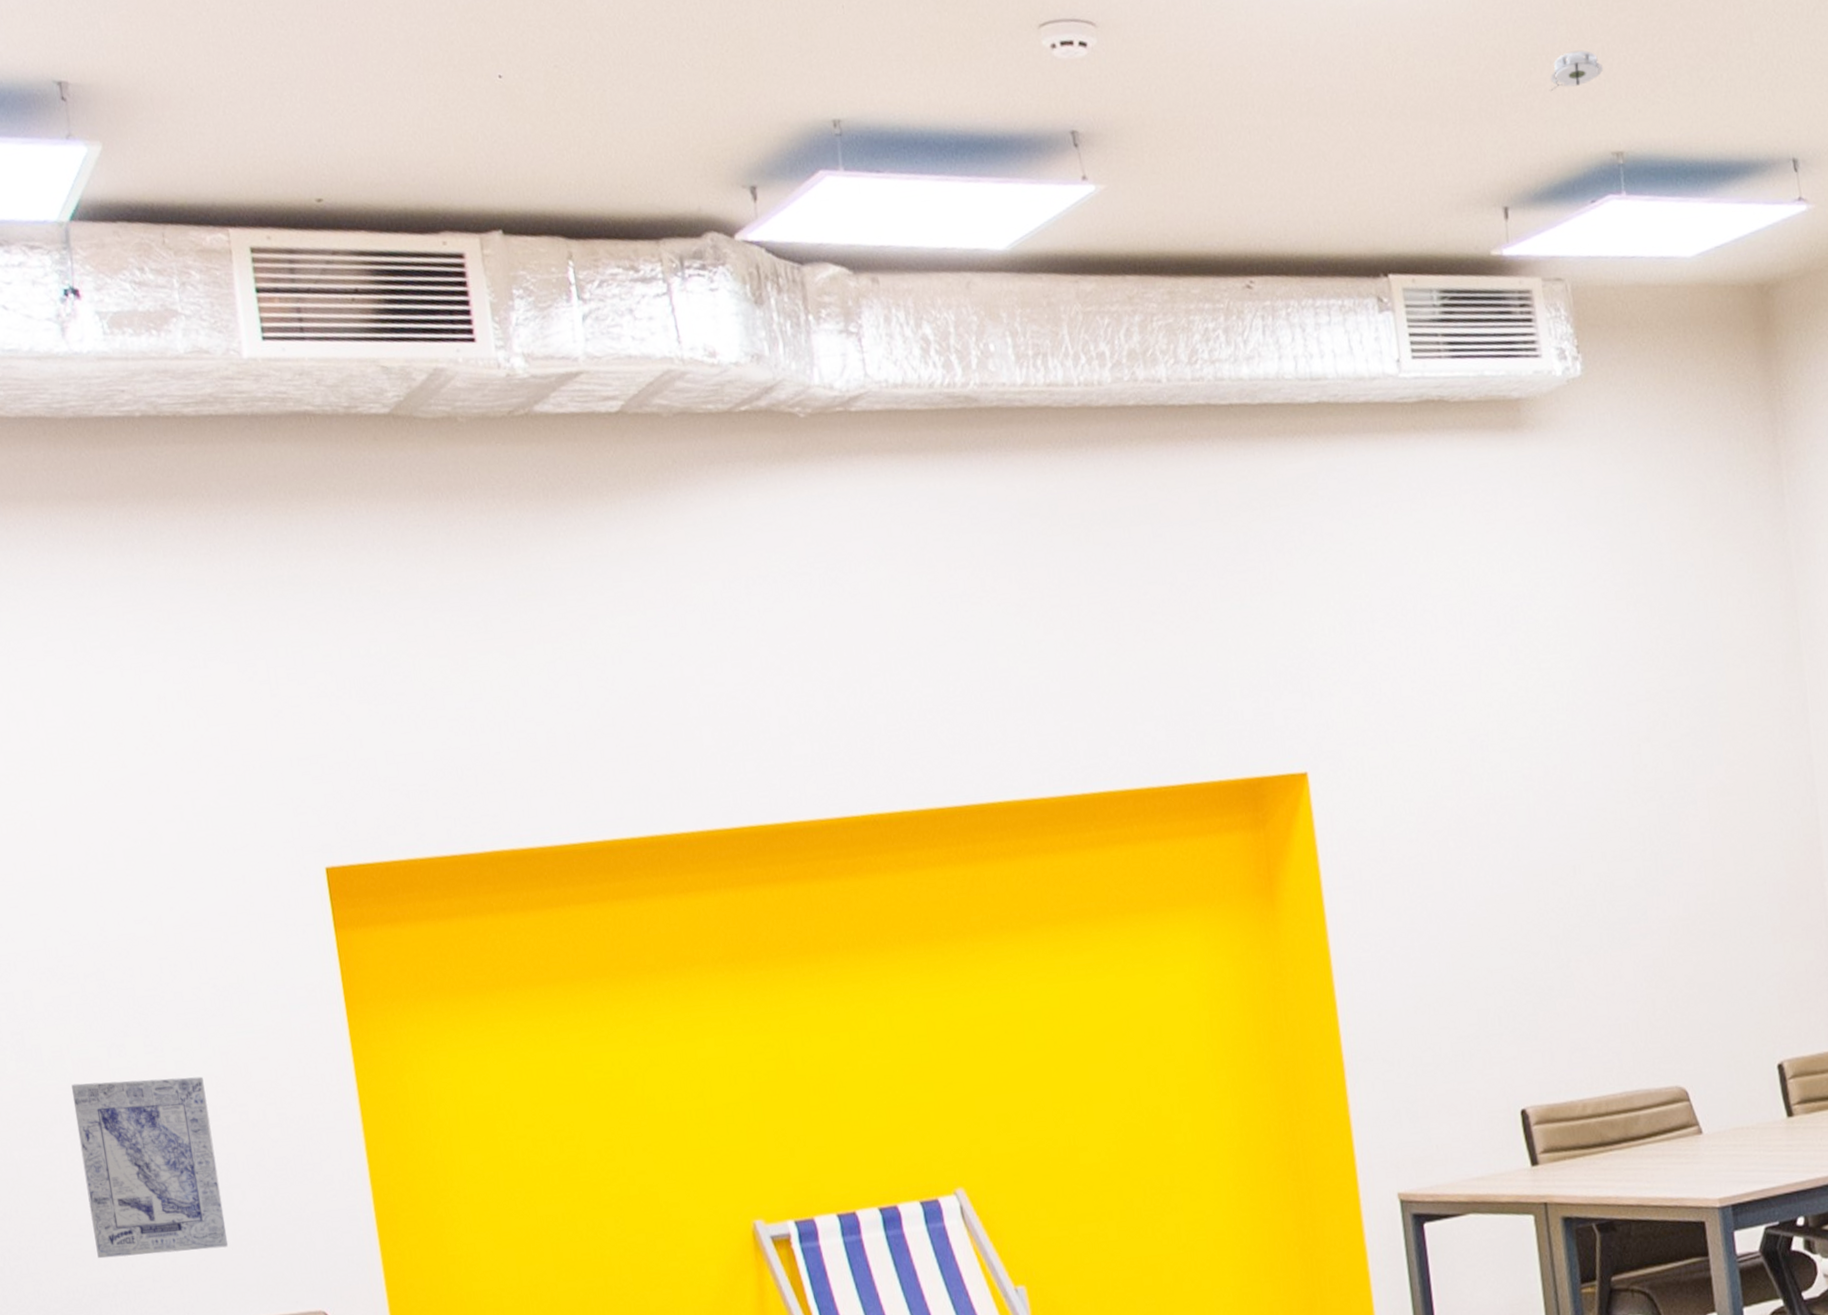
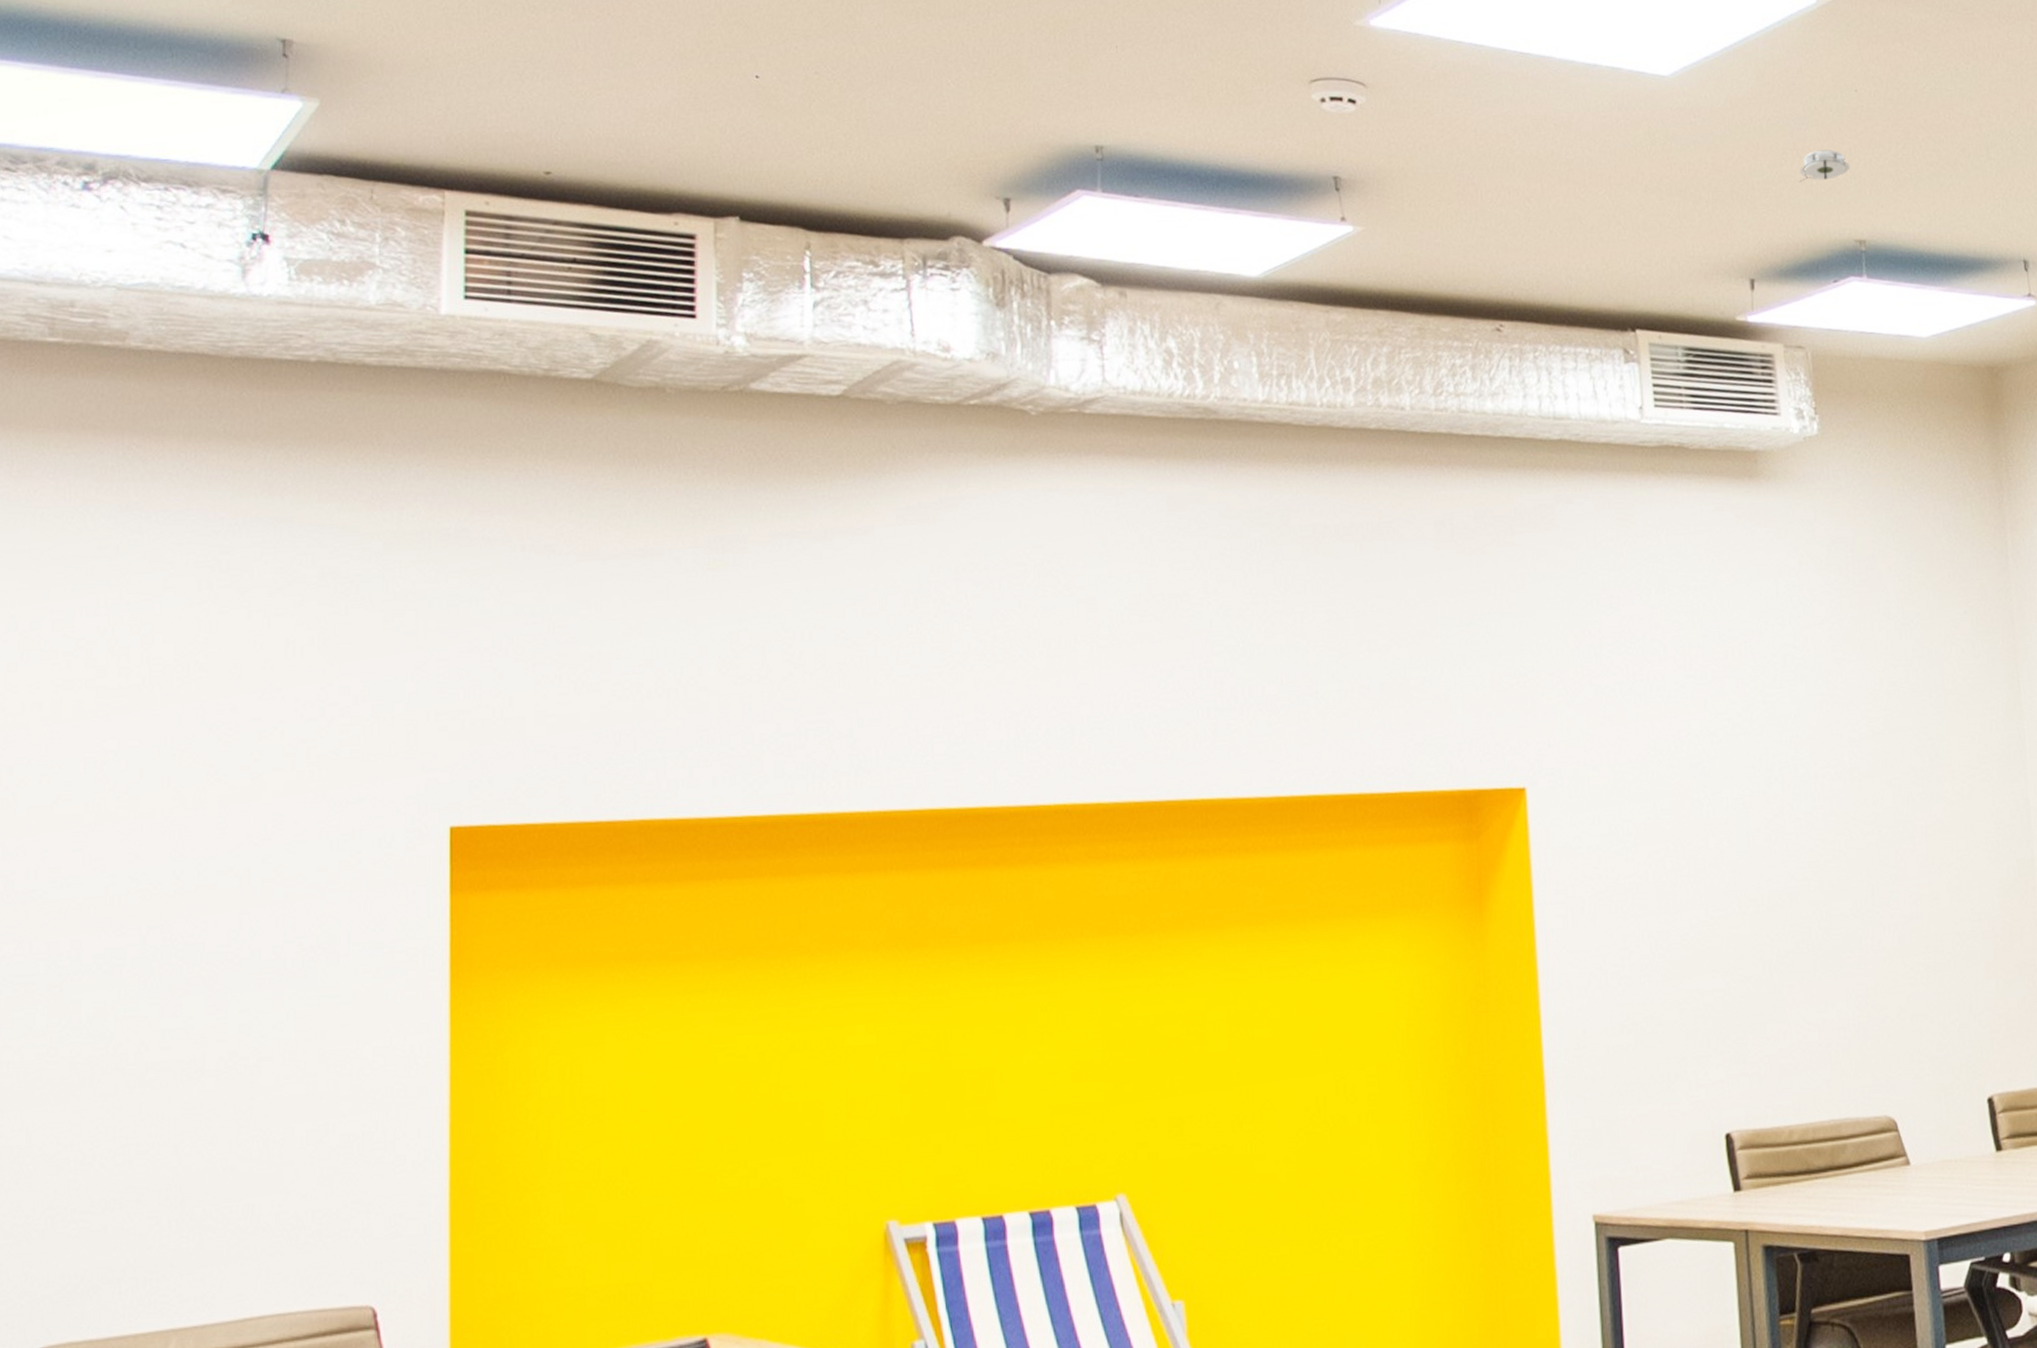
wall art: present [71,1076,229,1259] -> none [107,1042,269,1240]

